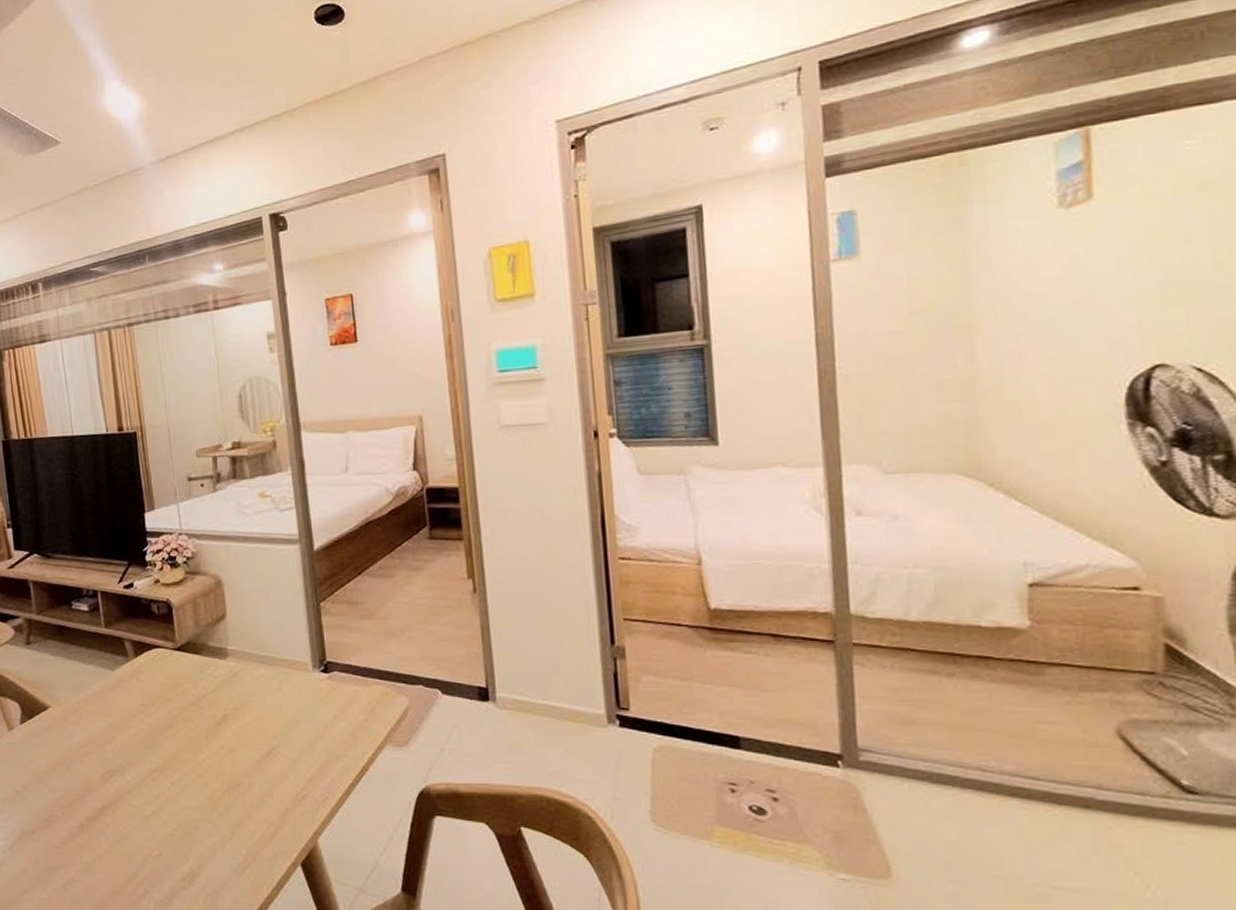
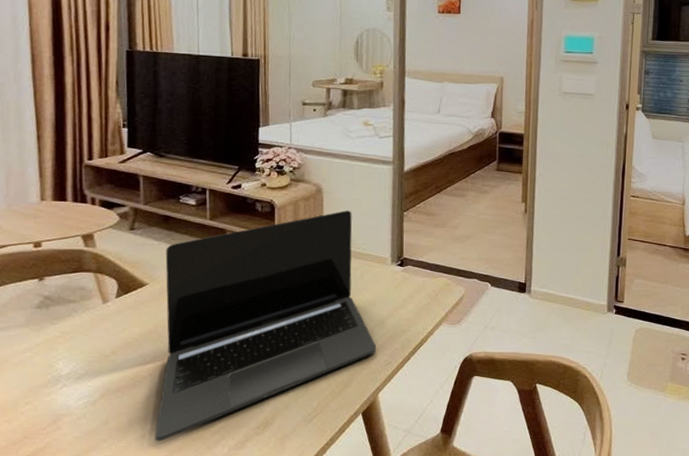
laptop: none [64,605,309,894] -> present [155,210,377,441]

